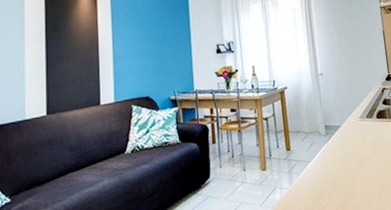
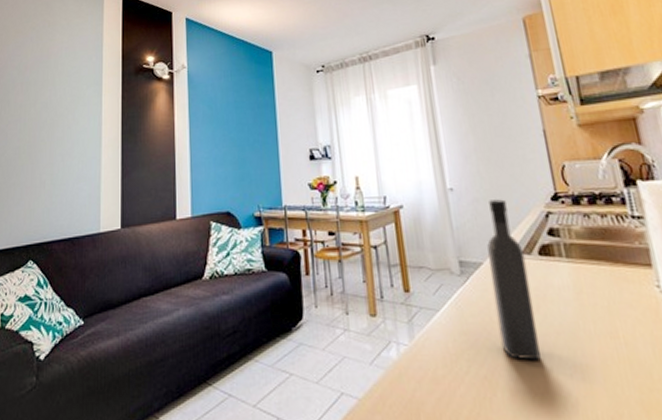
wine bottle: none [344,80,375,190] -> present [487,199,541,361]

